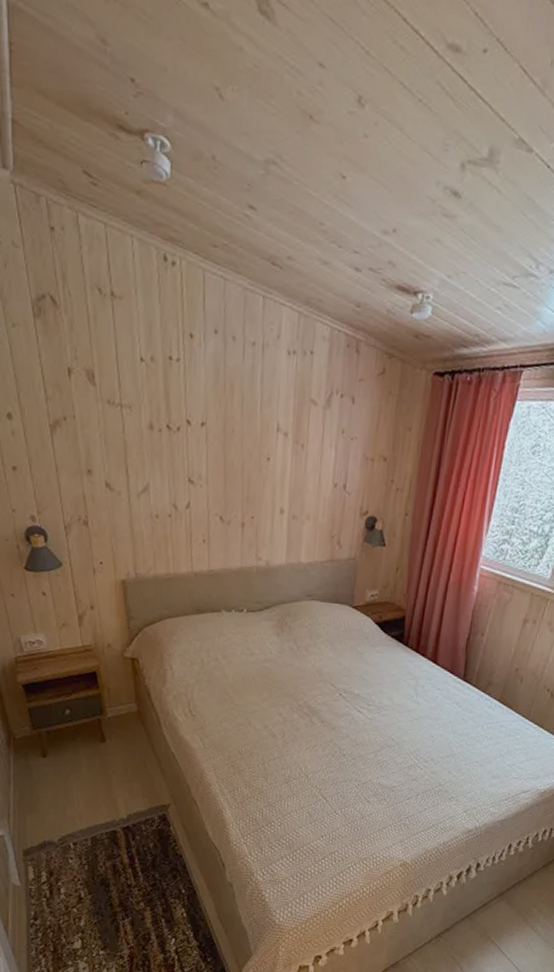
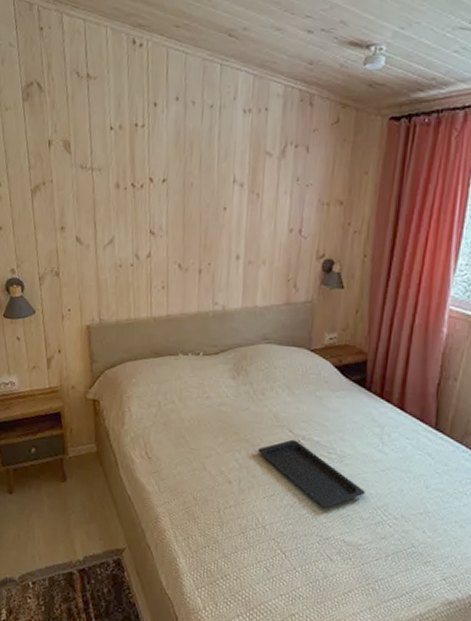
serving tray: none [301,693,400,755] -> present [257,439,365,508]

